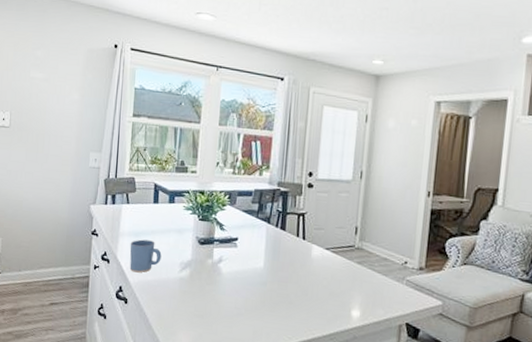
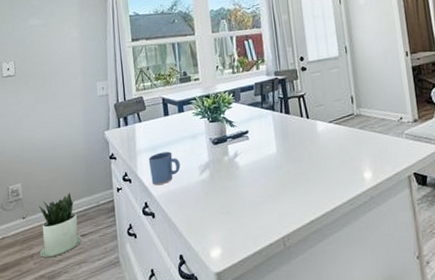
planter: none [10,258,53,318] -> present [39,192,82,258]

